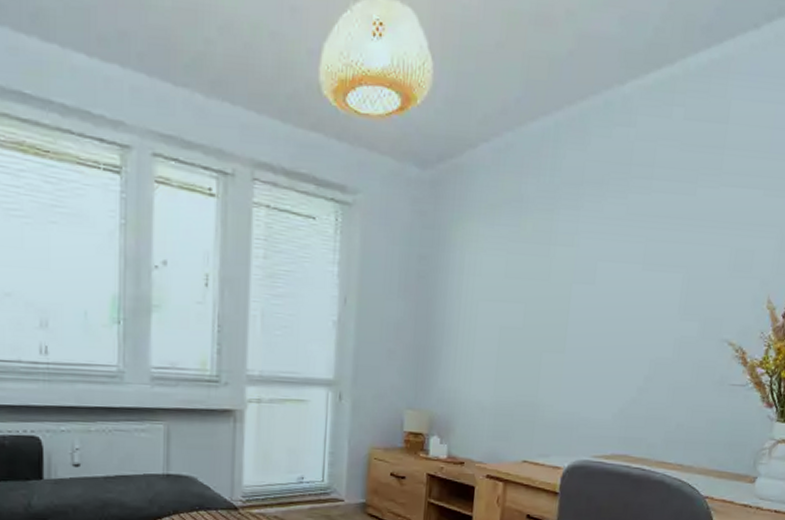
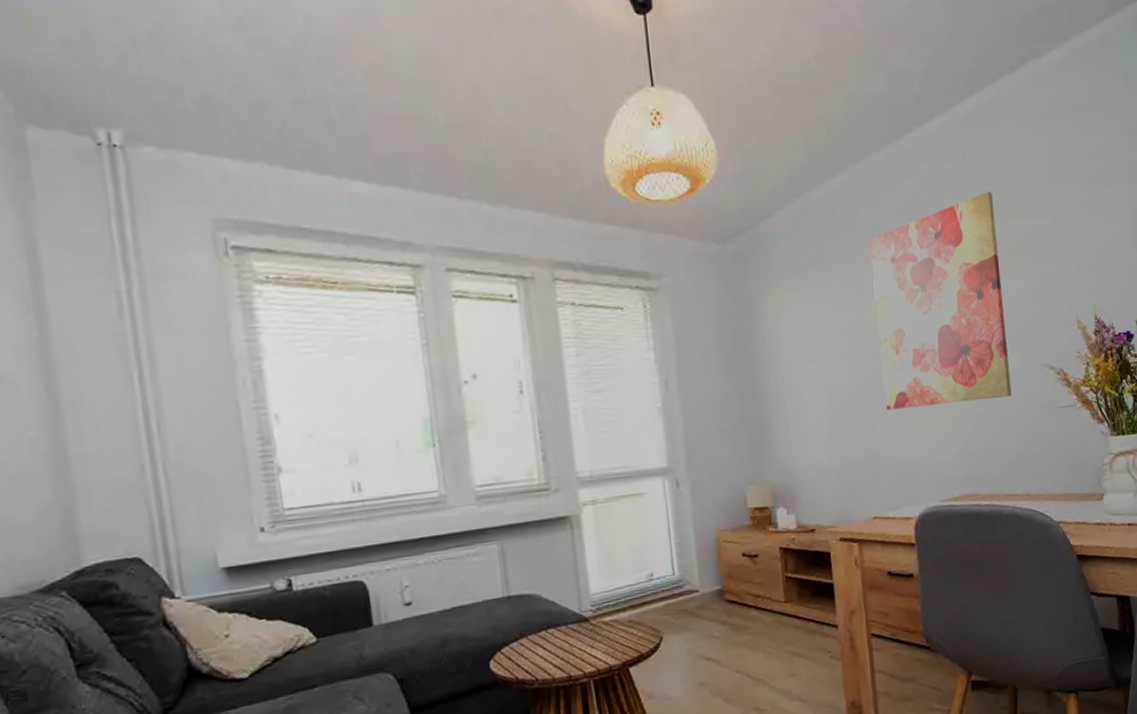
wall art: none [556,152,707,366] -> present [868,191,1012,410]

